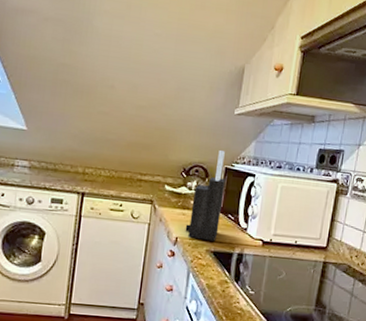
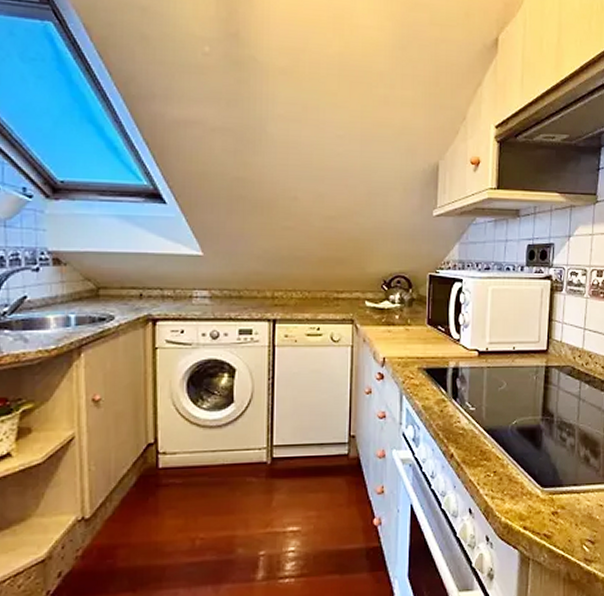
knife block: present [185,150,226,241] -> none [392,257,431,357]

